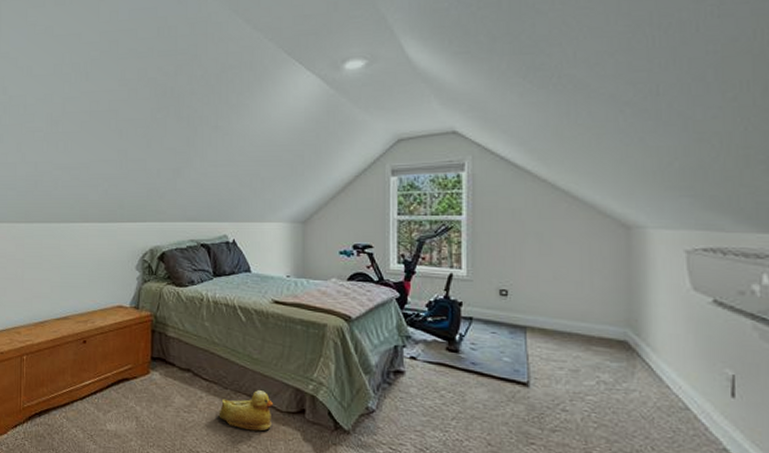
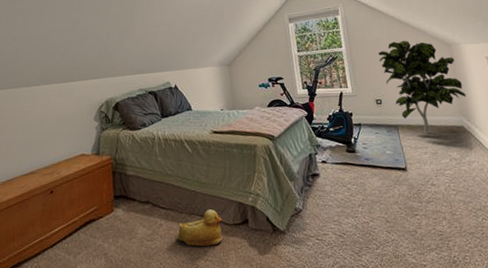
indoor plant: none [513,214,641,345] -> present [378,40,466,135]

